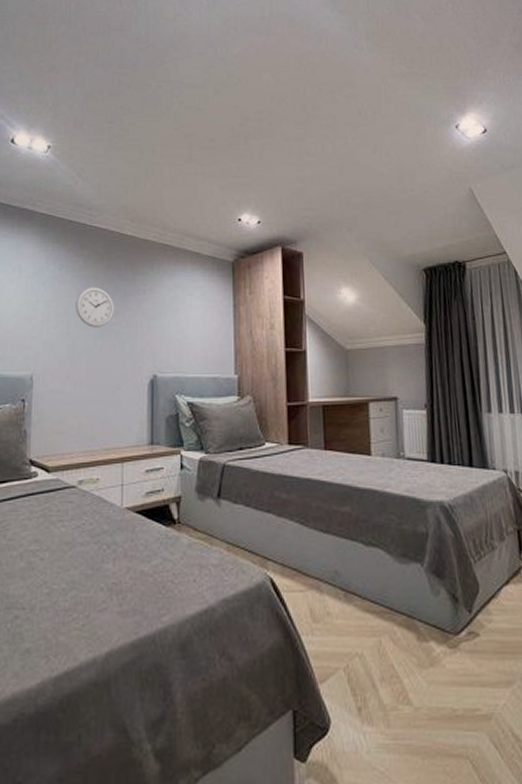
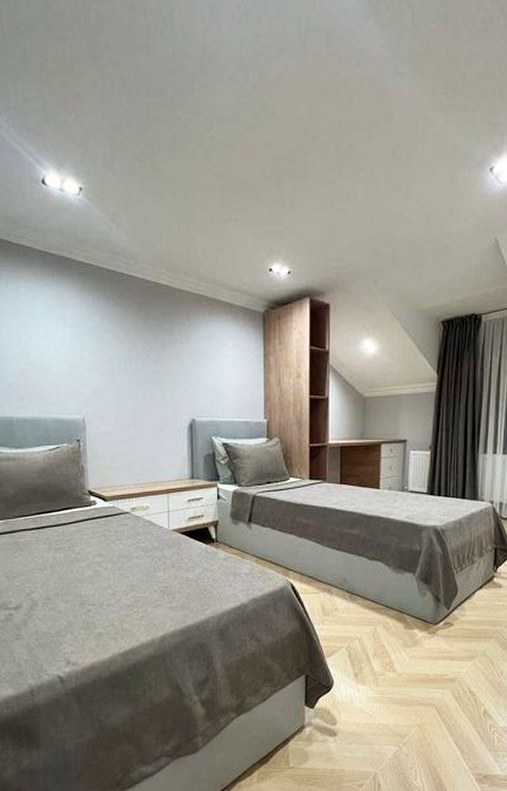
wall clock: present [75,287,115,327] -> none [118,337,155,375]

